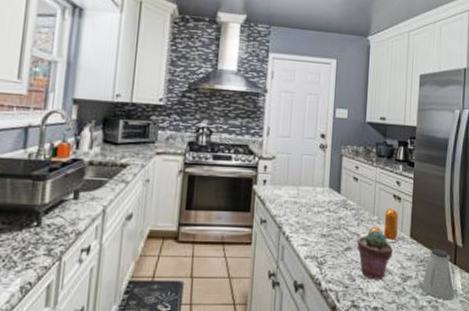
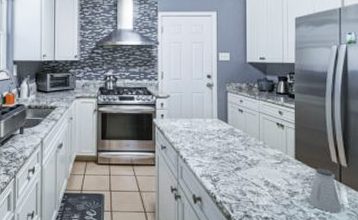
potted succulent: present [357,230,393,280] -> none [246,153,279,195]
pepper shaker: present [370,209,398,239] -> none [257,135,282,160]

